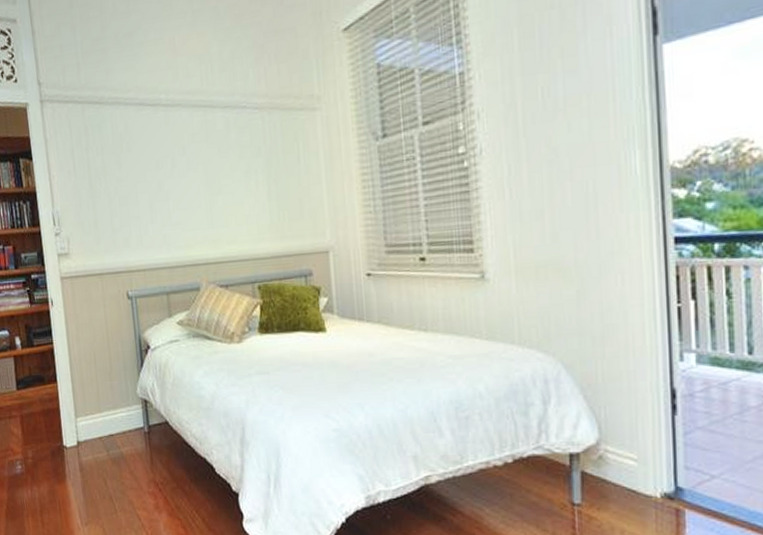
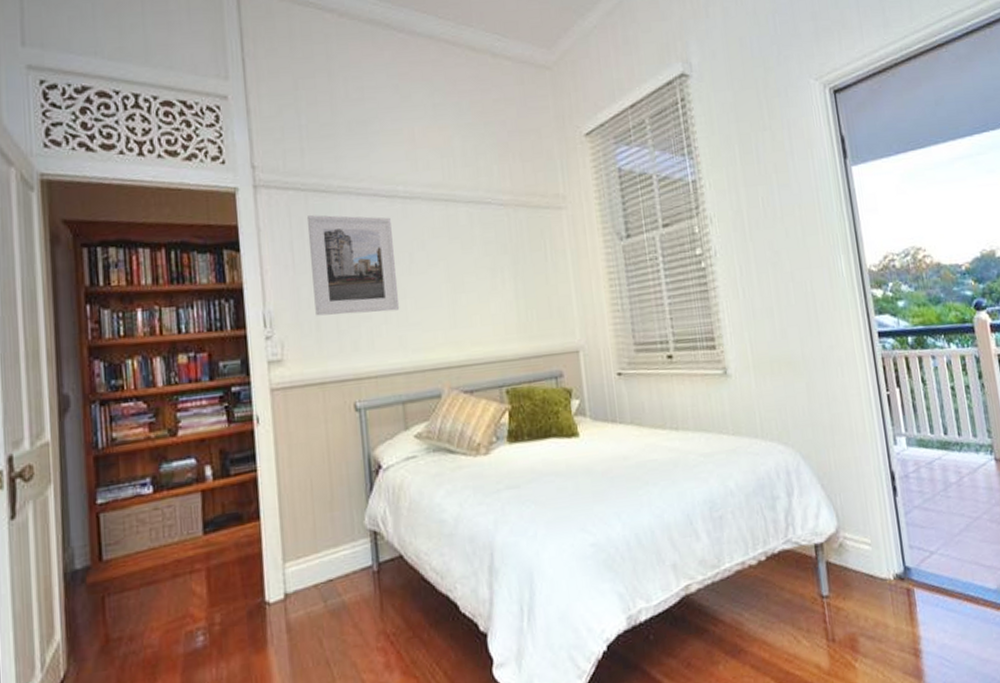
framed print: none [85,125,164,216] -> present [308,215,400,316]

